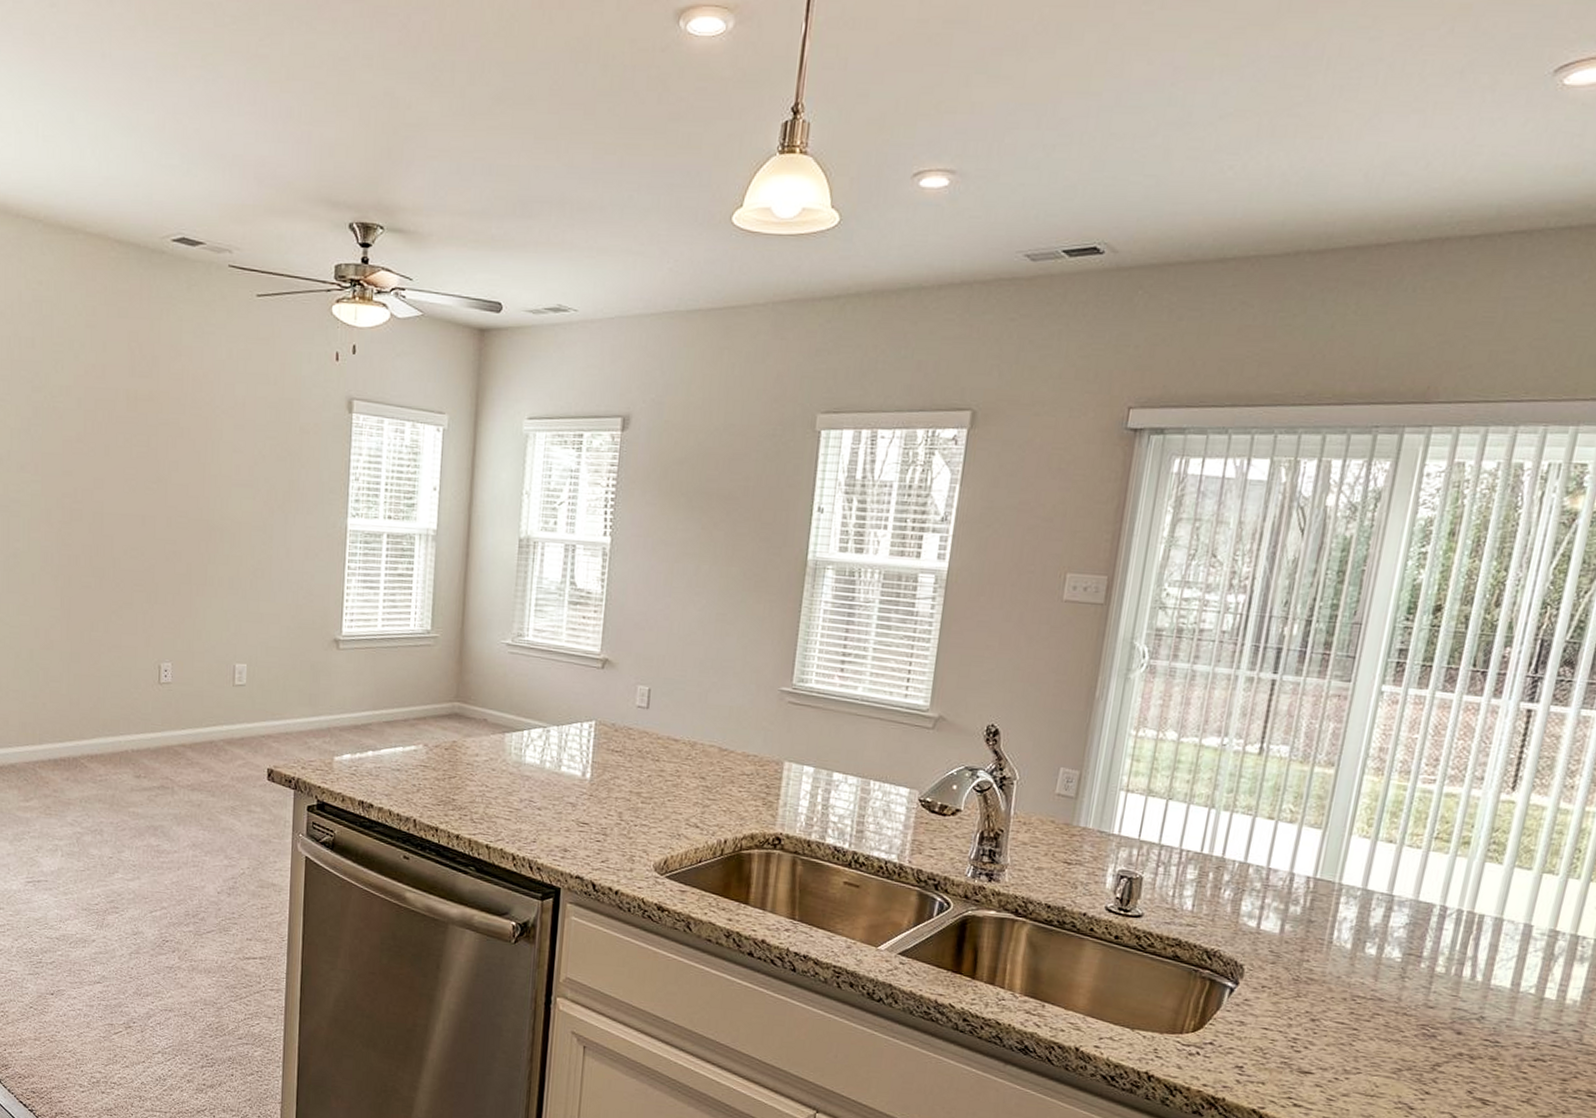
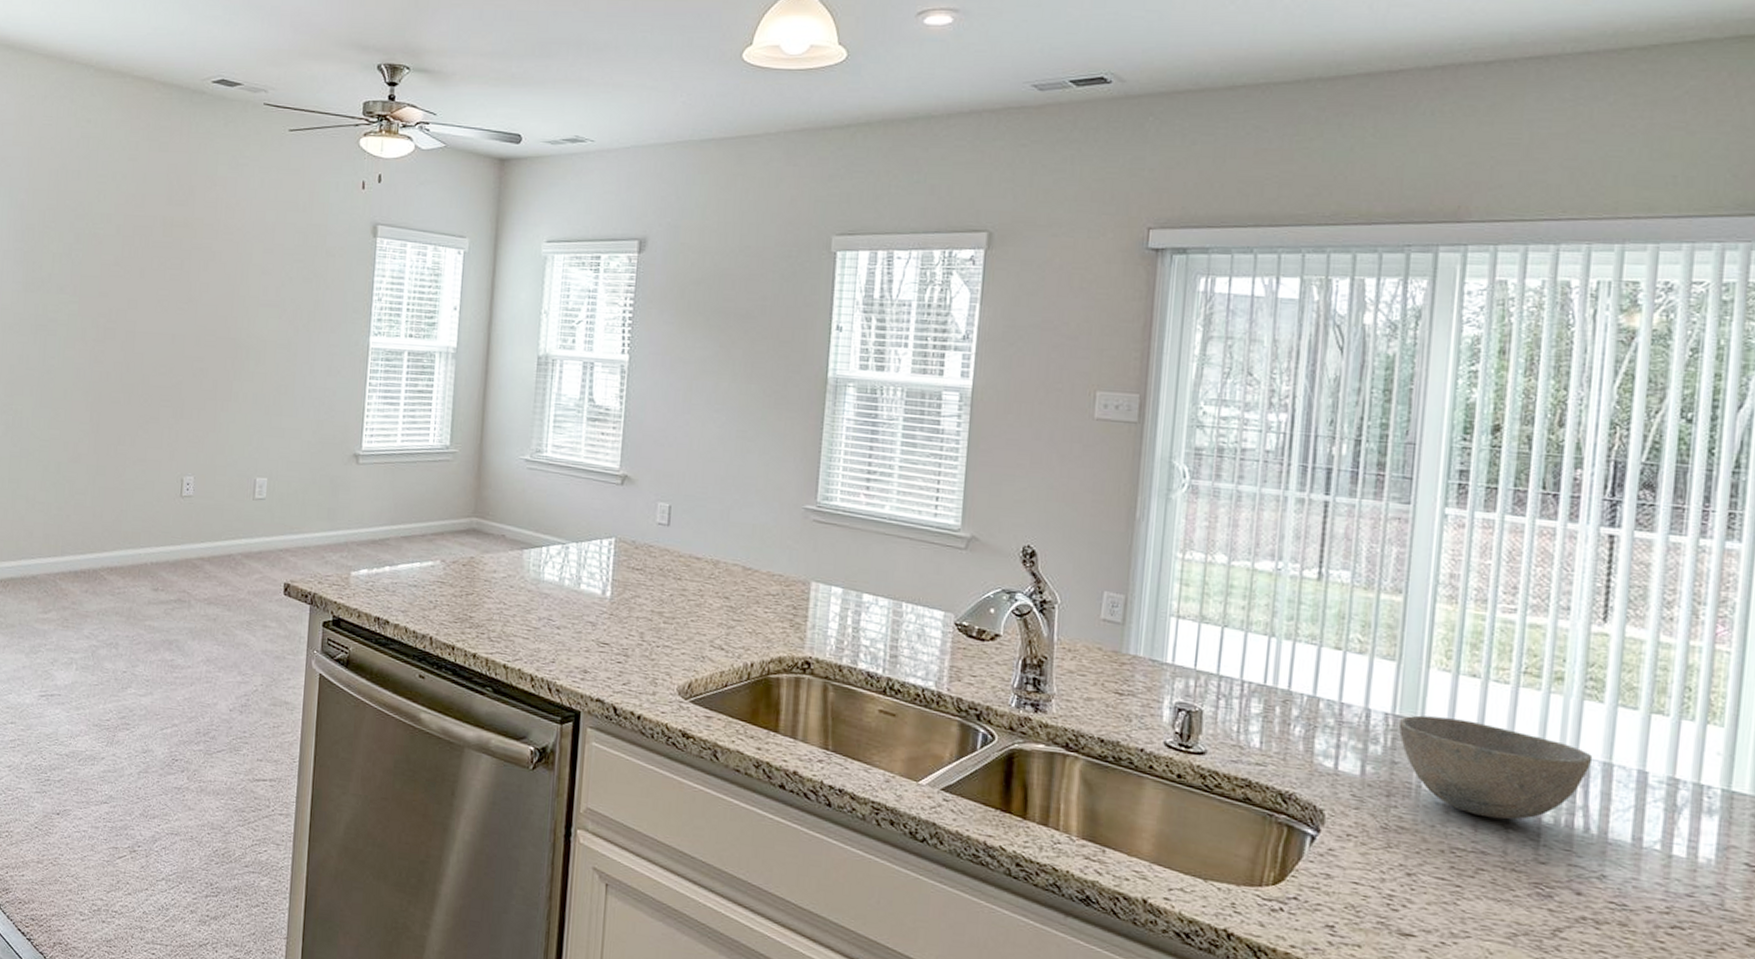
bowl: none [1318,878,1487,970] -> present [1398,715,1593,820]

